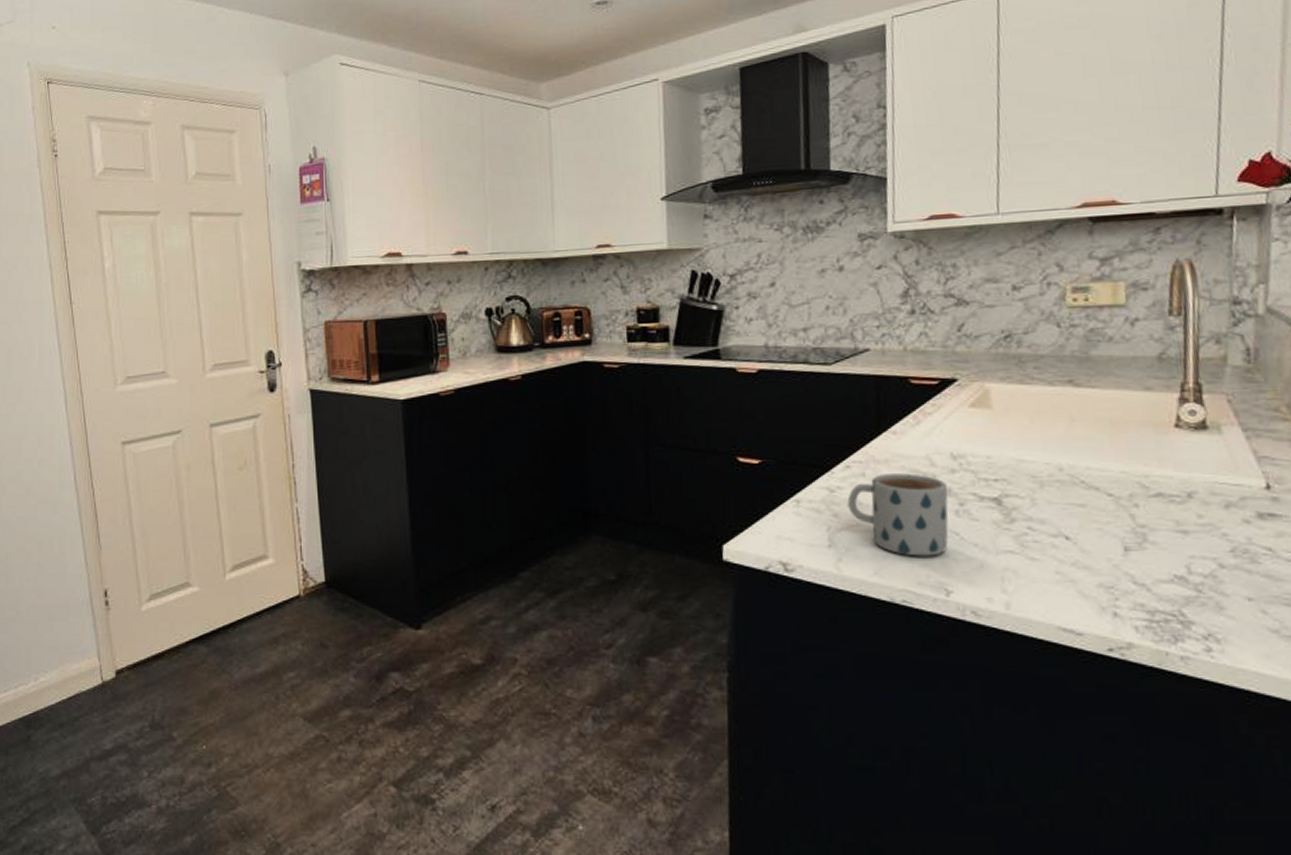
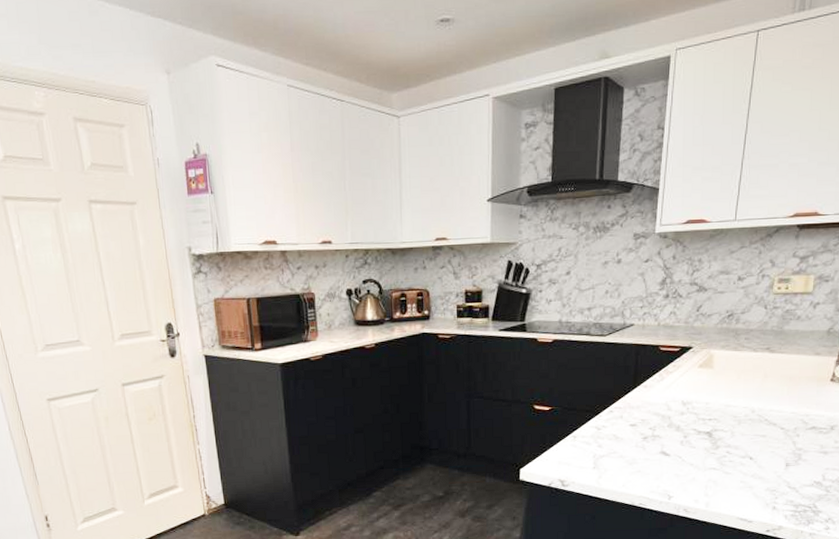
mug: present [847,473,949,557] -> none [609,415,678,474]

